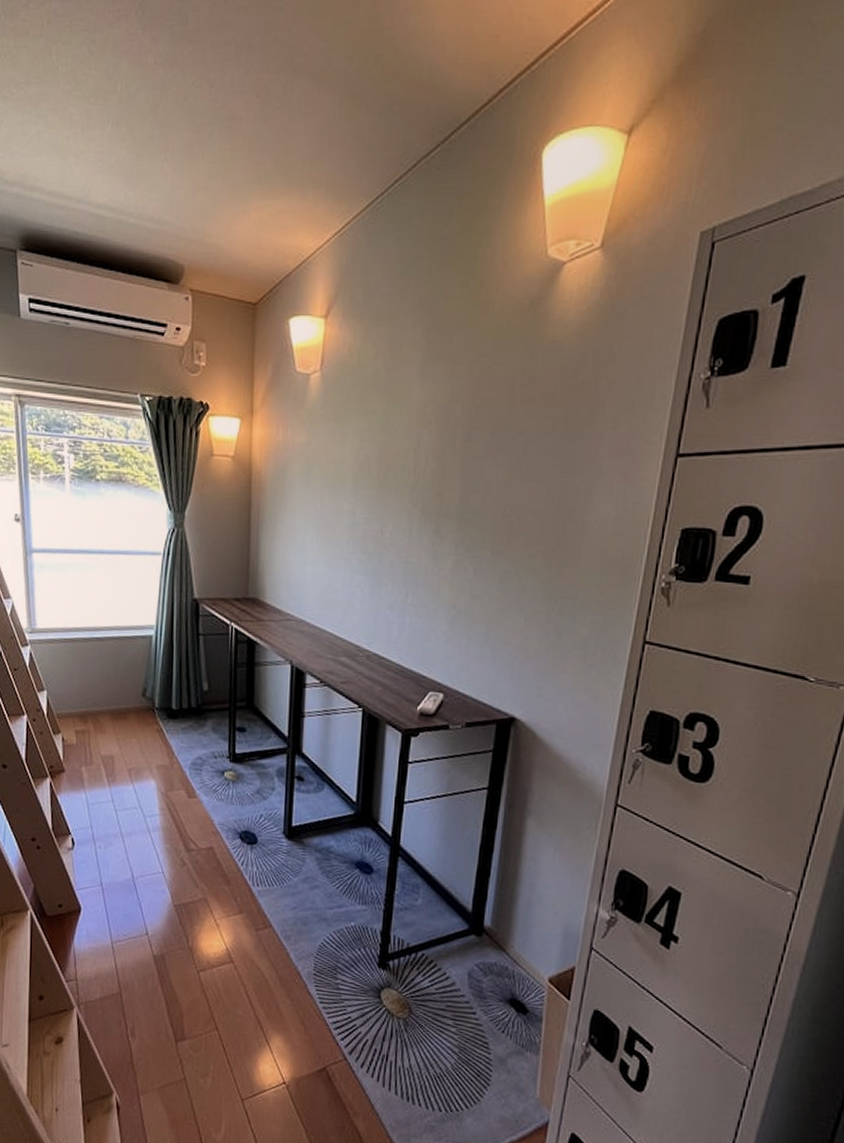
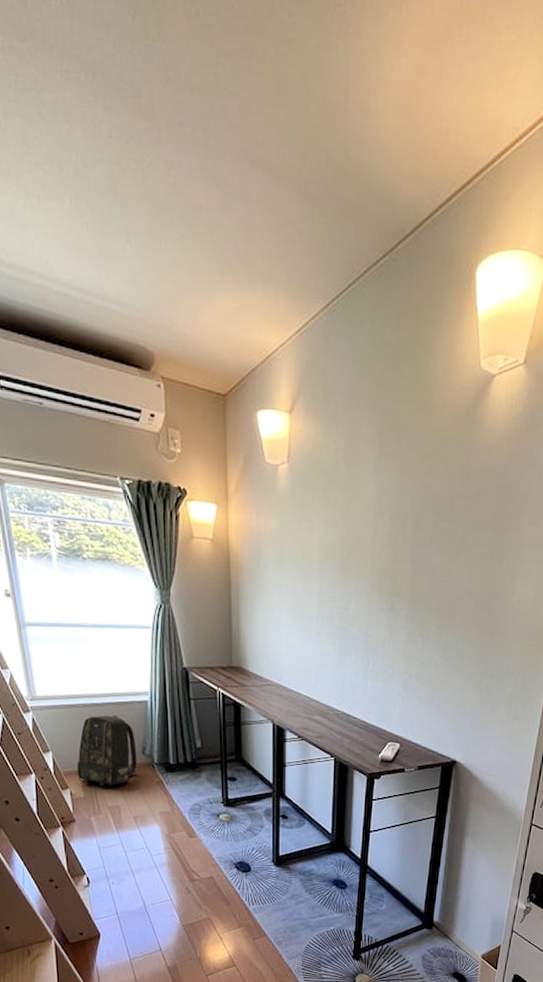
backpack: none [71,651,137,732] -> present [77,715,137,786]

